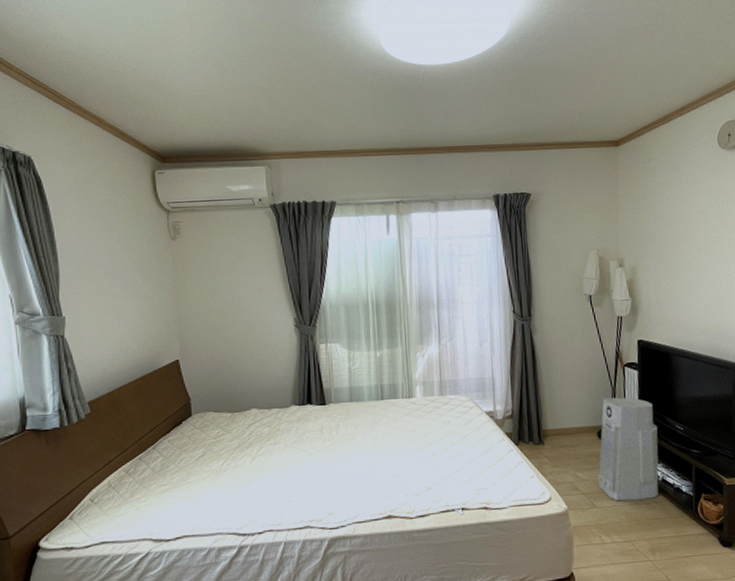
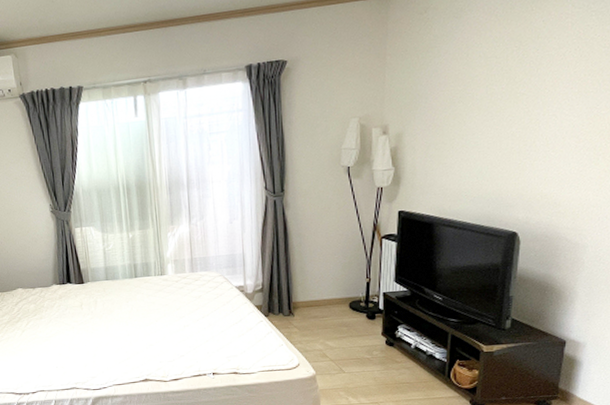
air purifier: present [598,397,659,502] -> none [347,269,413,367]

